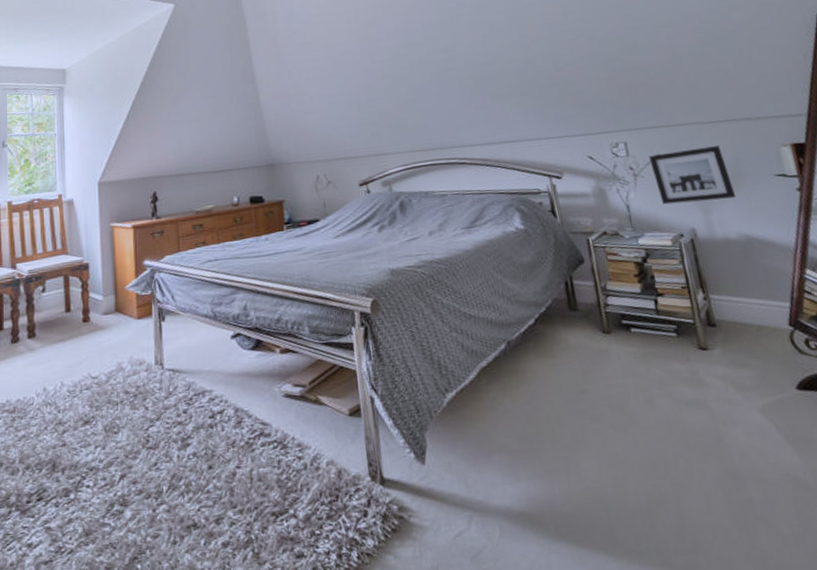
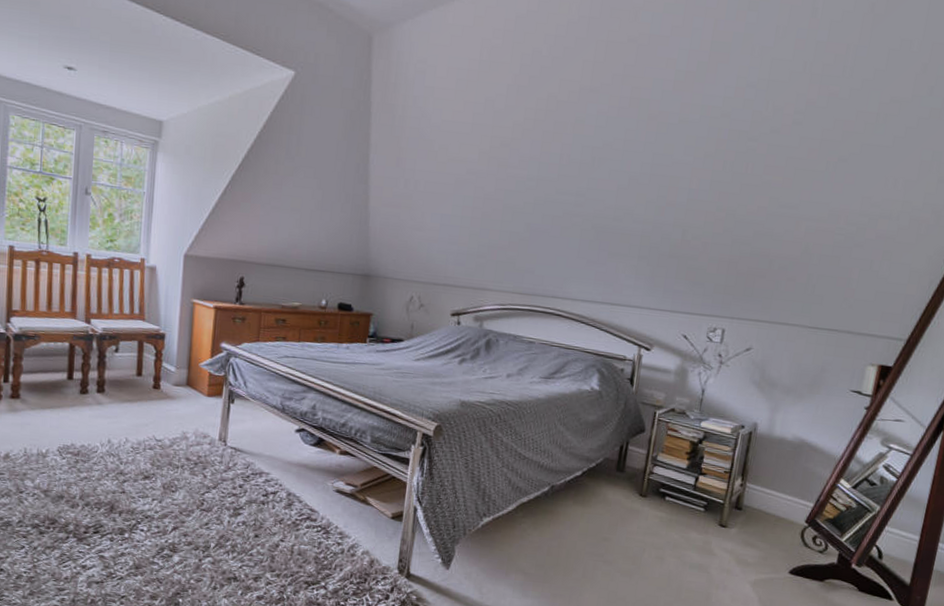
wall art: present [648,146,737,205] -> none [736,347,812,403]

